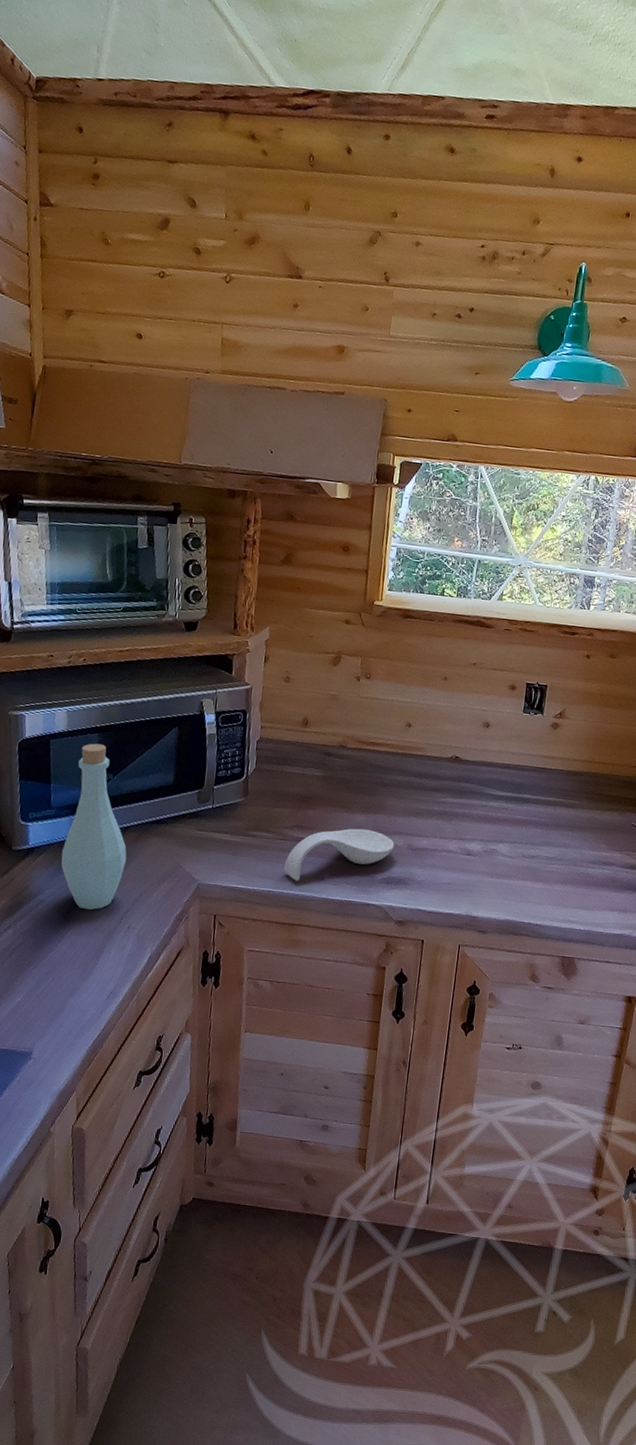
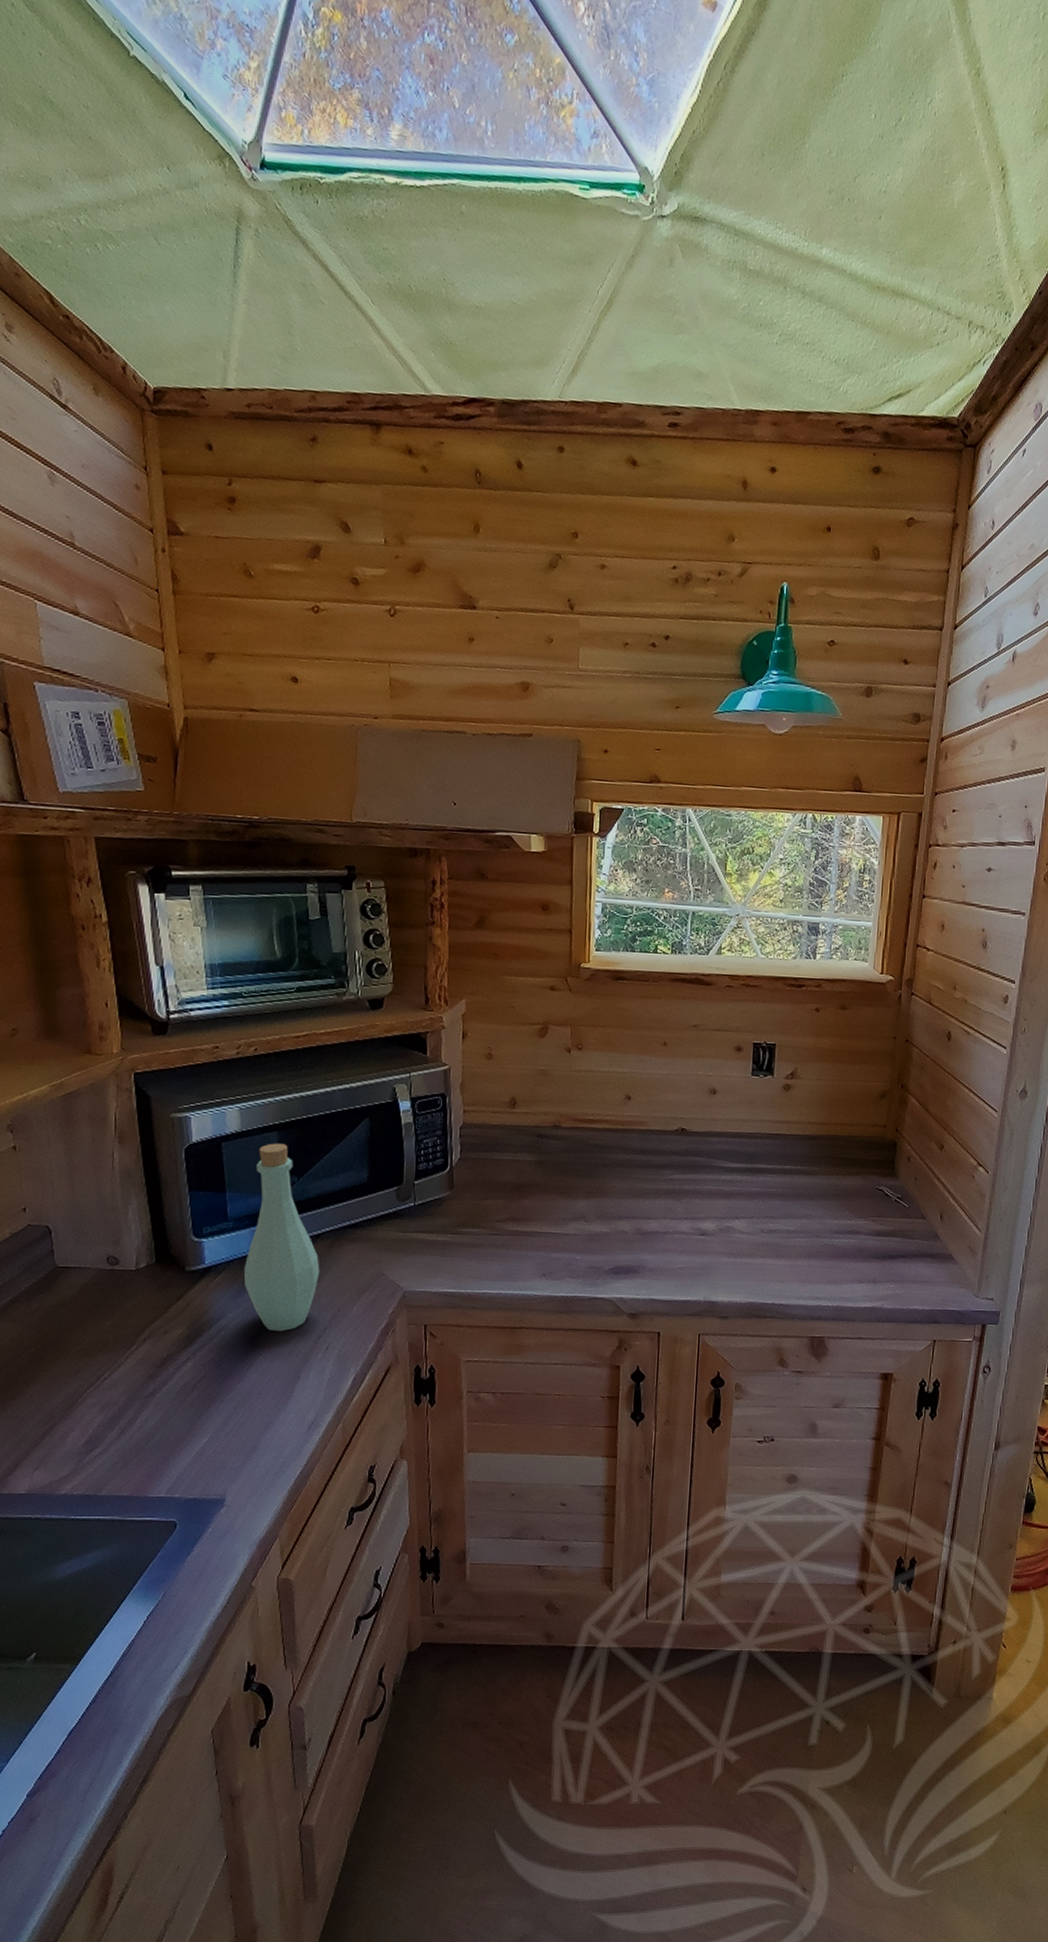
spoon rest: present [283,828,394,881] -> none [499,1216,621,1280]

